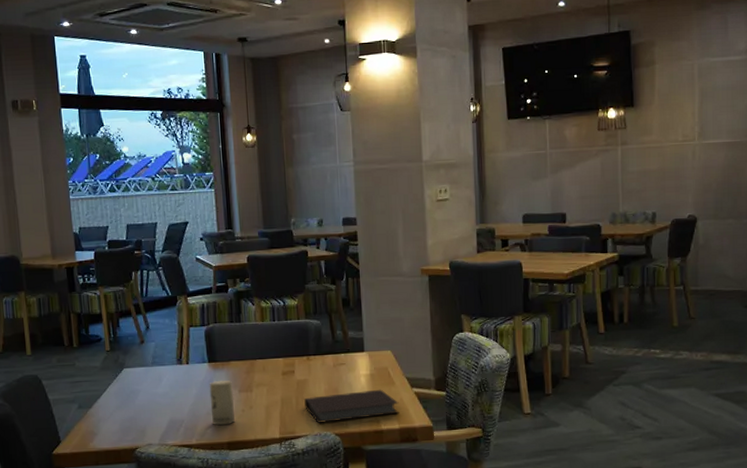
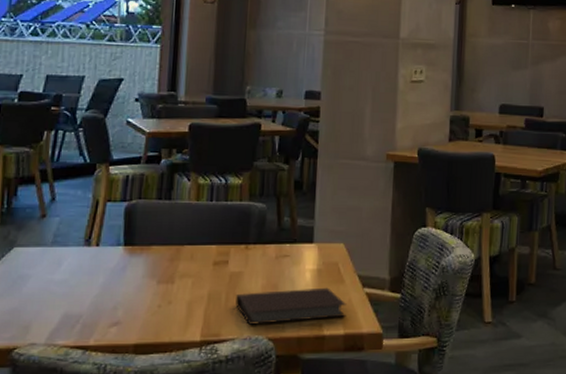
candle: present [209,380,235,426] -> none [118,267,151,324]

